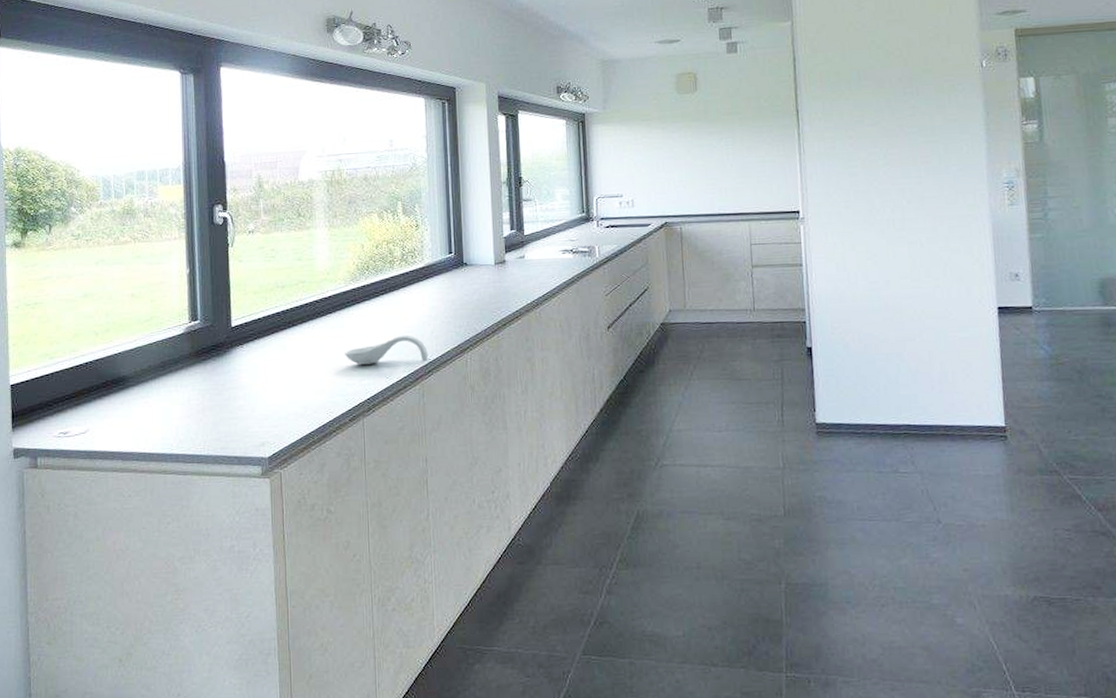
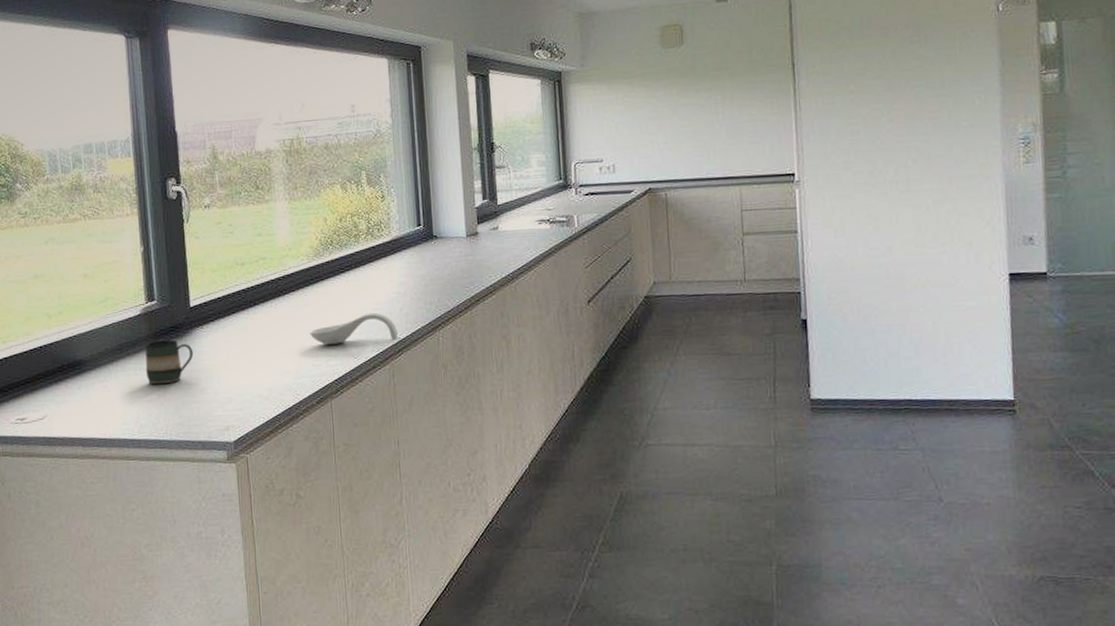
mug: none [186,358,233,401] -> present [145,339,194,385]

